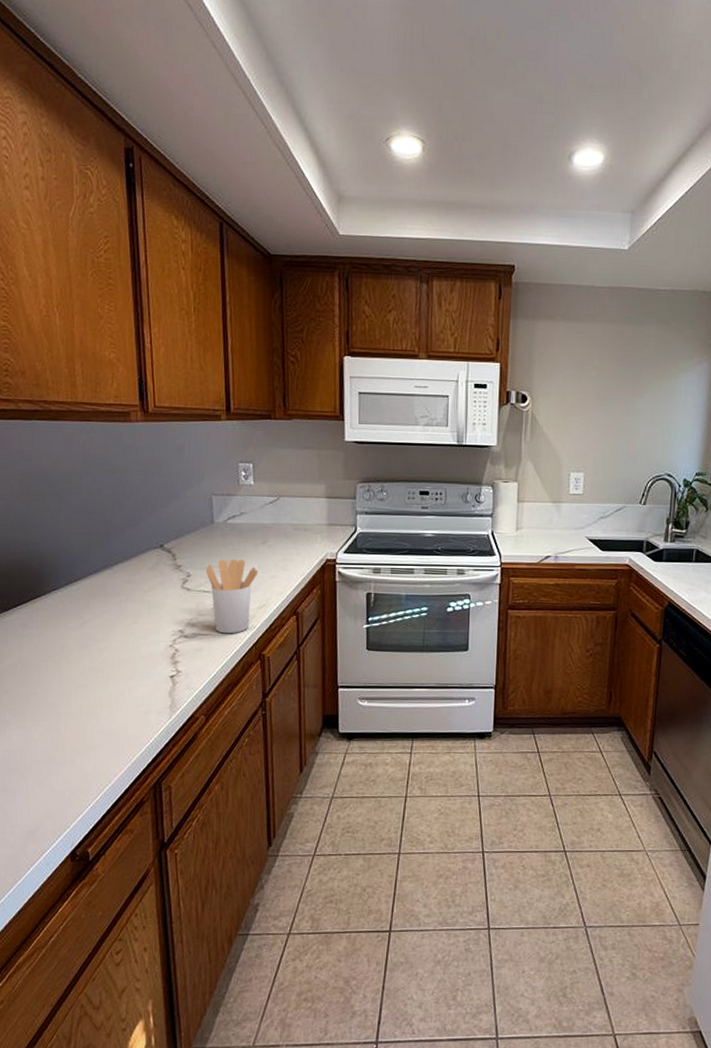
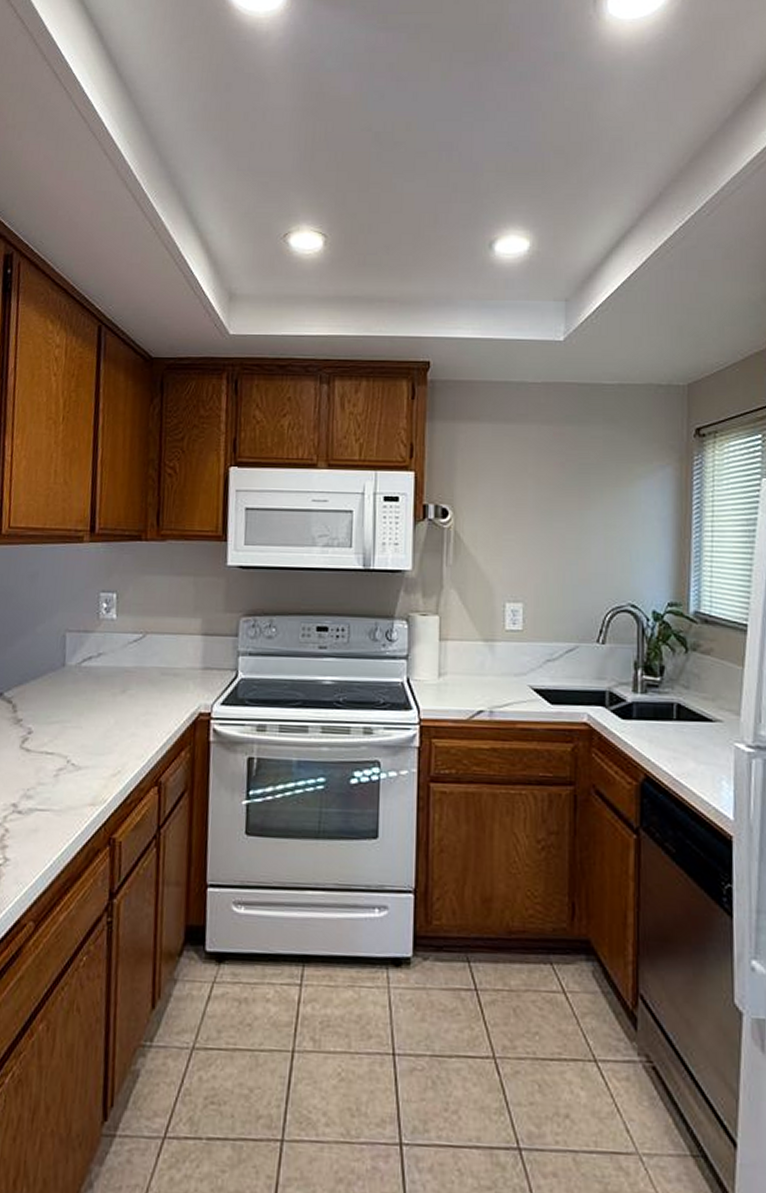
utensil holder: present [206,558,259,634] -> none [51,711,115,810]

